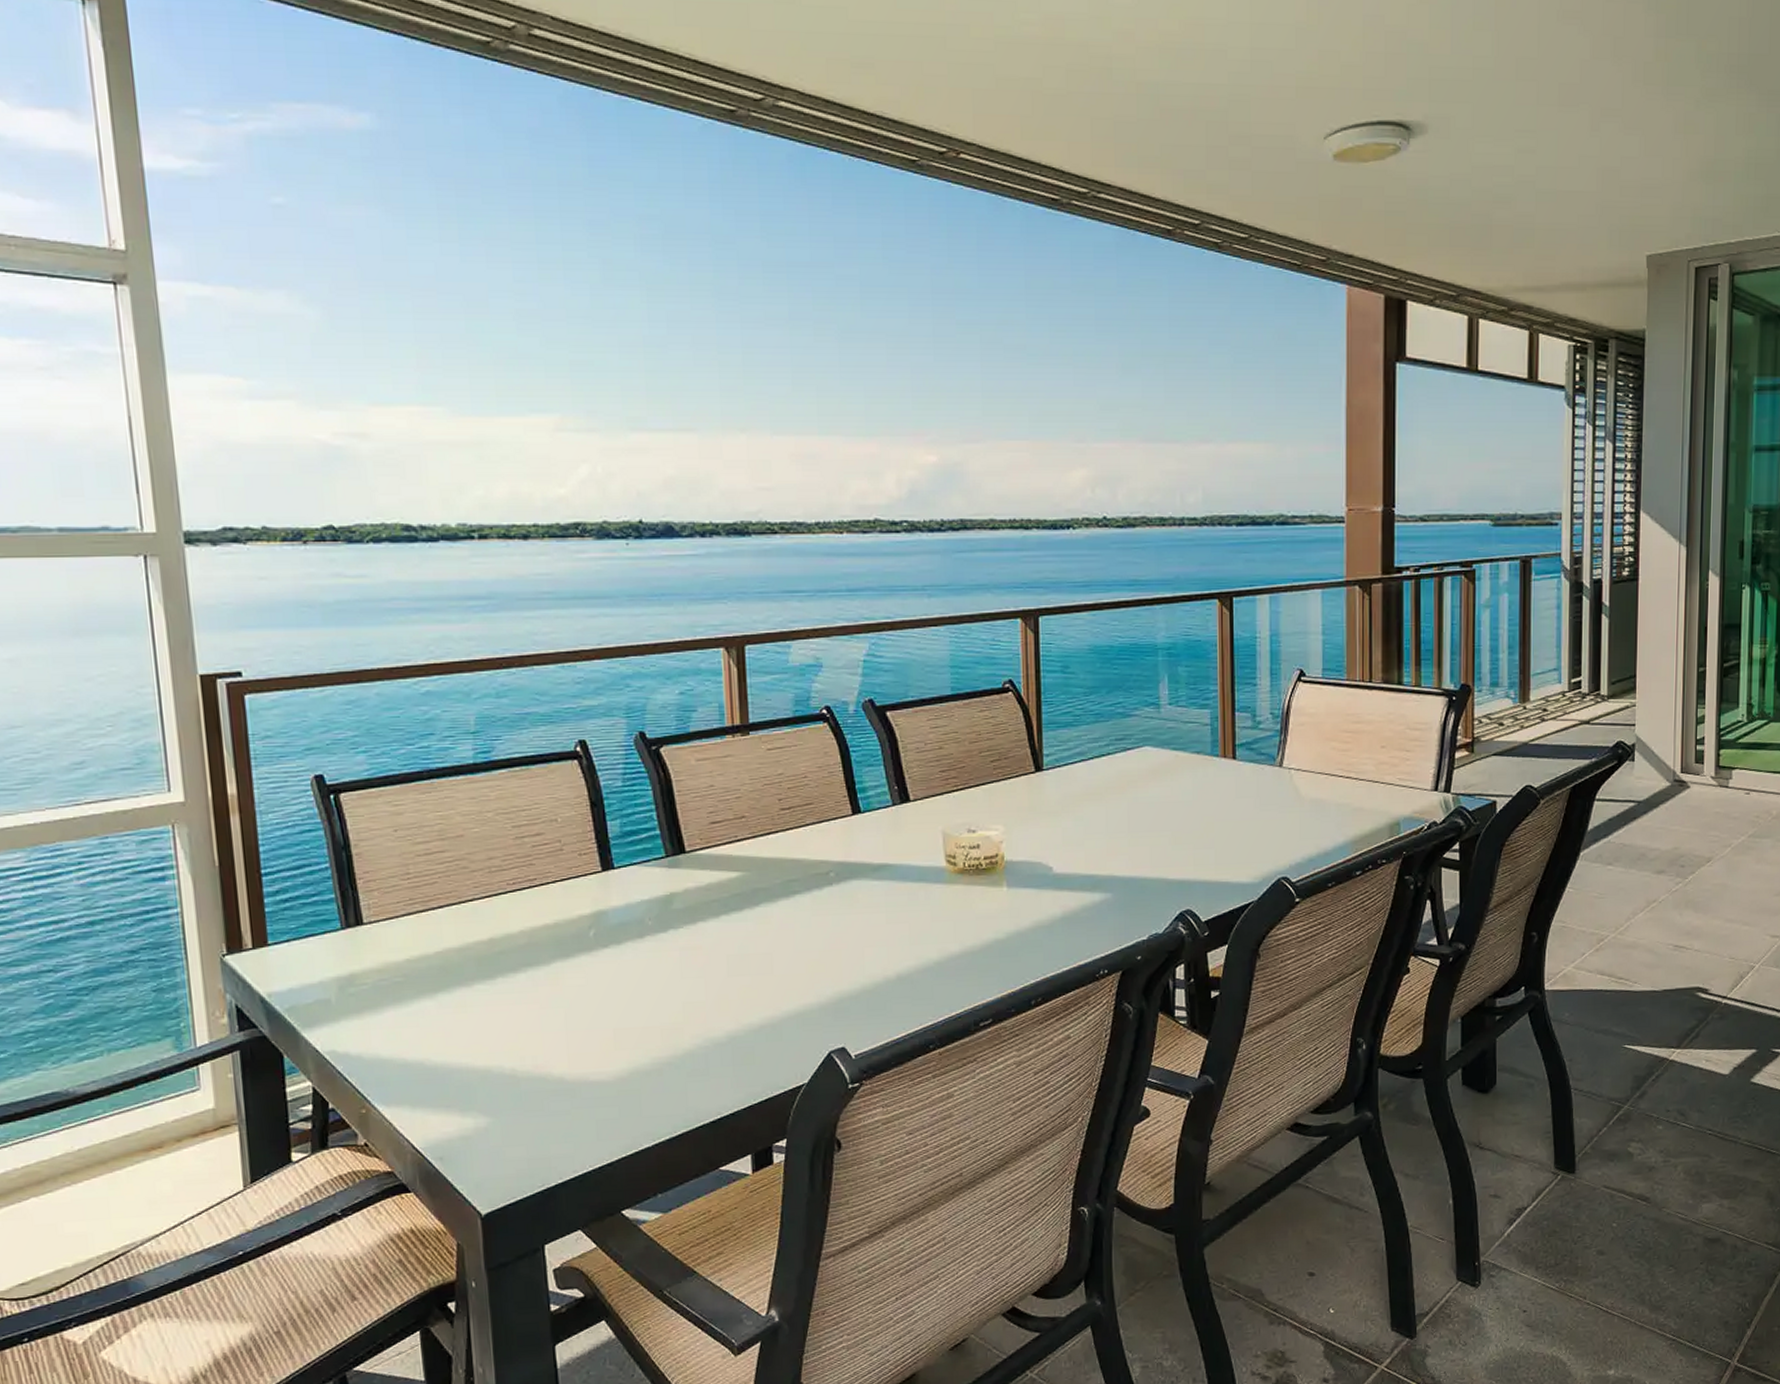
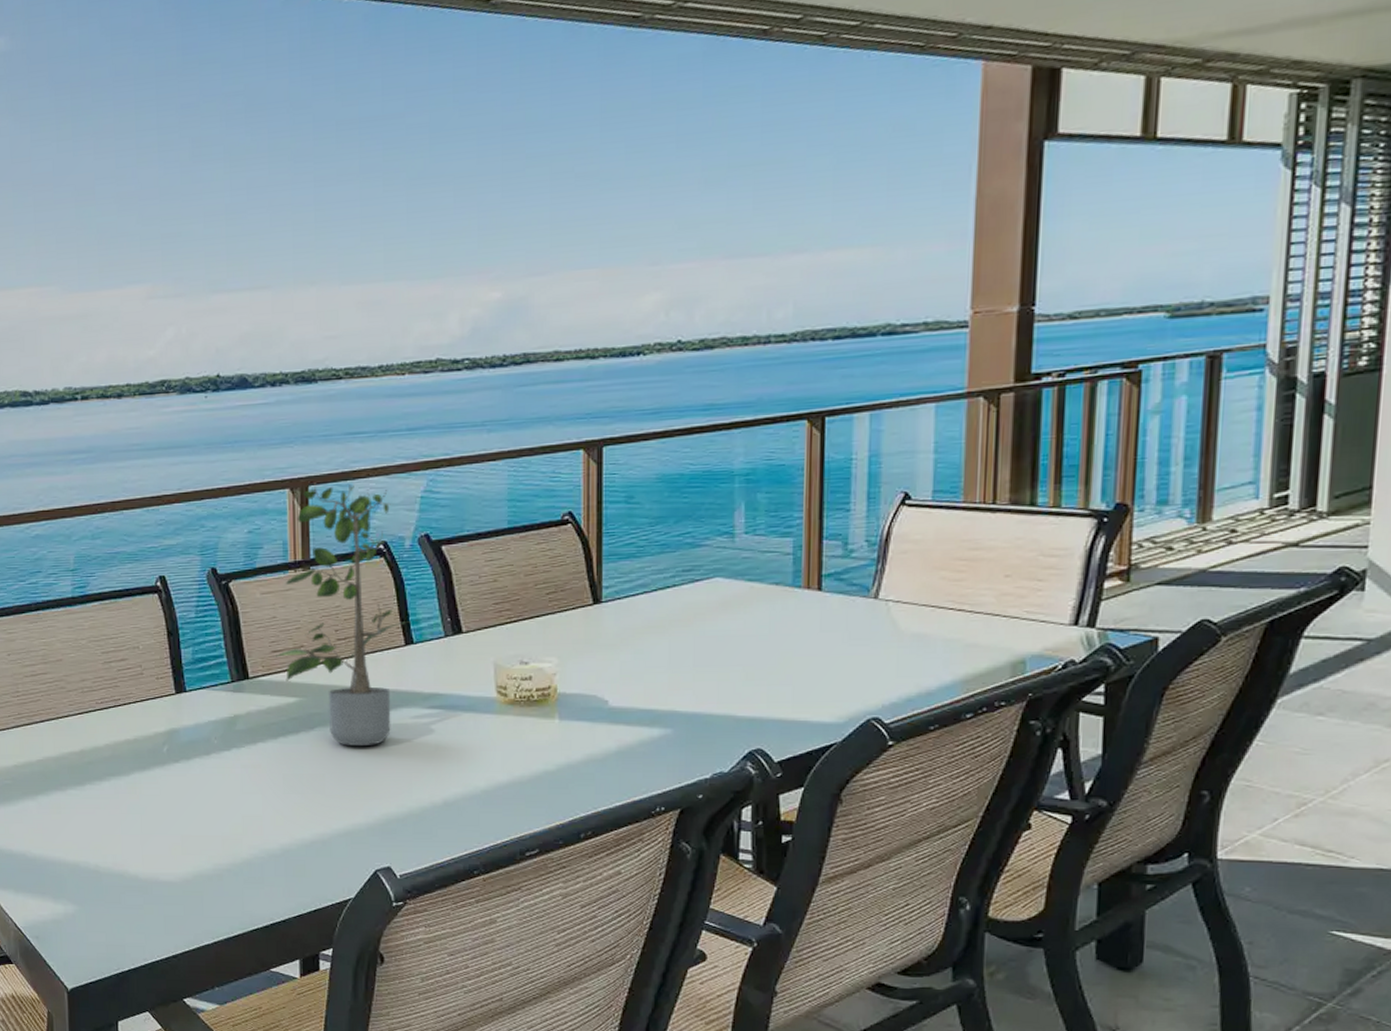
potted plant: none [712,642,864,922] -> present [273,482,418,746]

